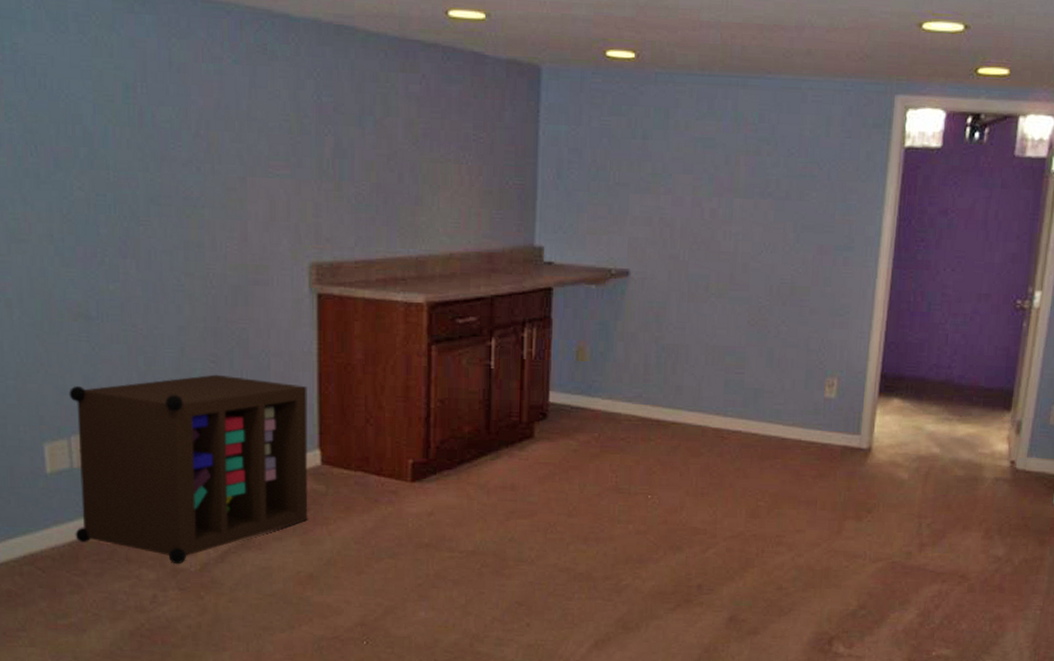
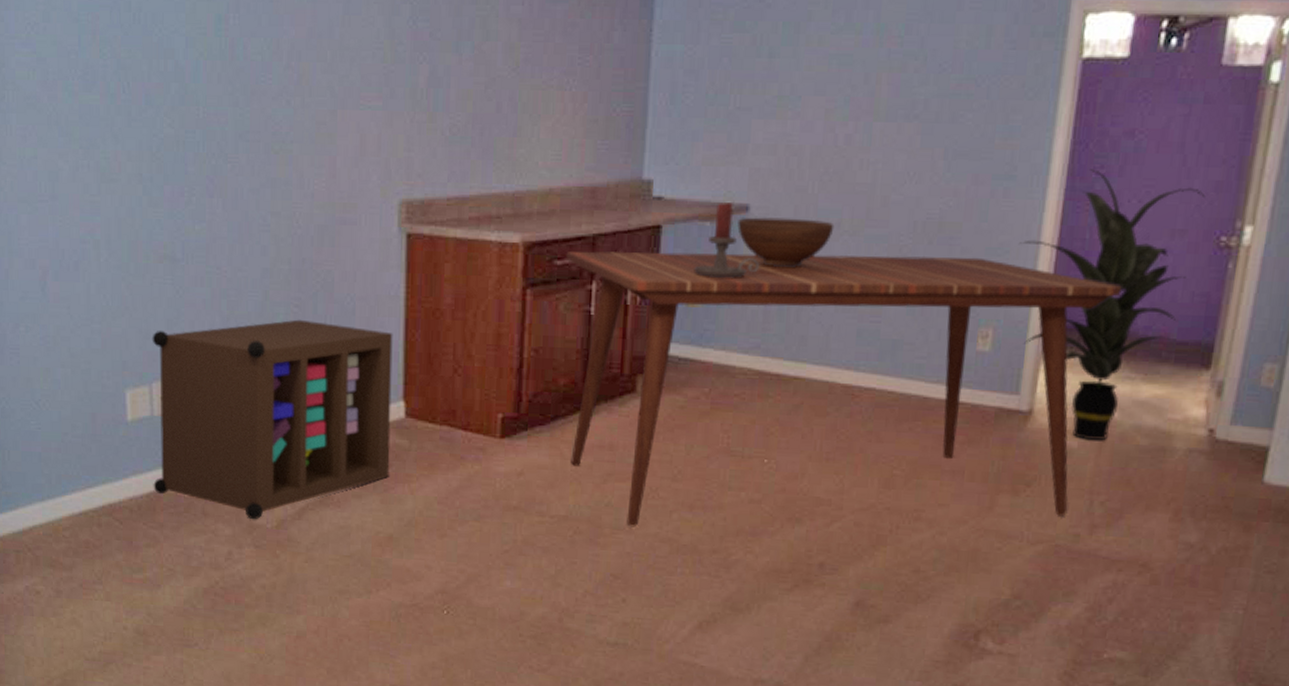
dining table: none [467,310,940,559] -> present [566,251,1122,528]
candle holder: none [582,268,639,335] -> present [694,202,759,278]
fruit bowl: none [619,280,703,326] -> present [737,217,835,267]
indoor plant: none [856,242,1004,473] -> present [1018,169,1206,441]

